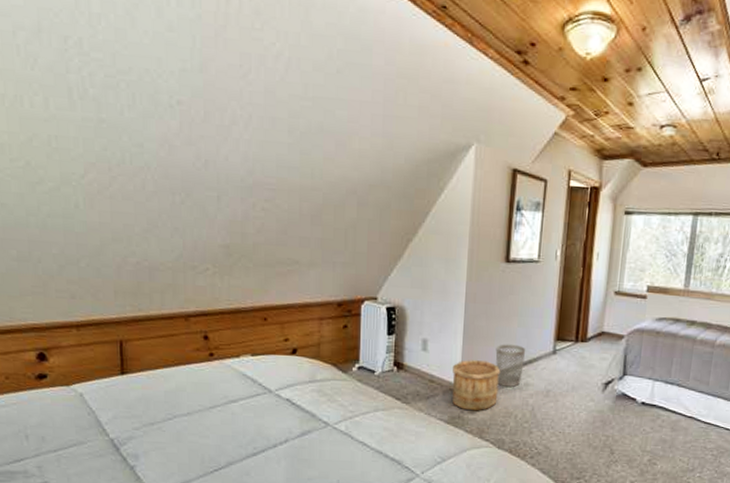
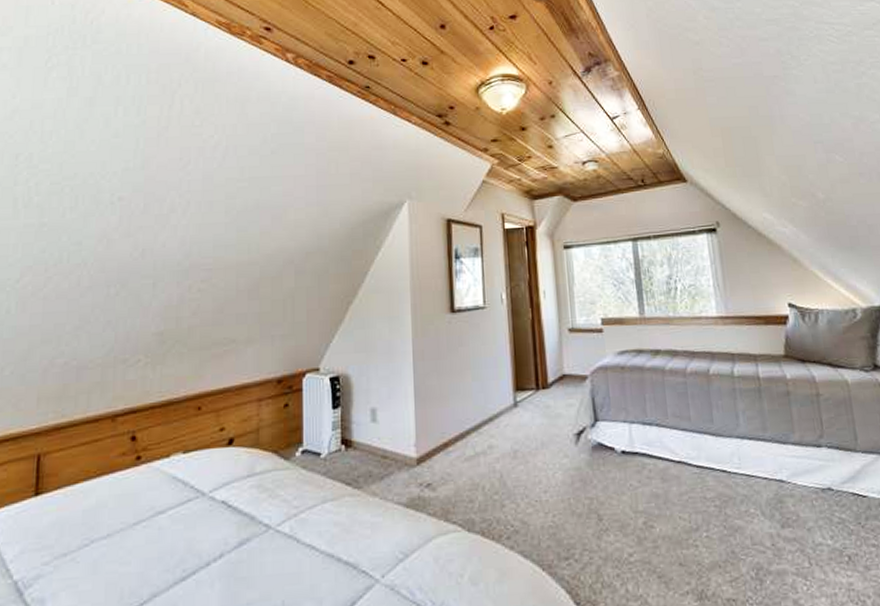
wooden bucket: present [452,360,501,411] -> none [407,424,460,488]
wastebasket: present [495,344,526,387] -> none [451,401,485,453]

